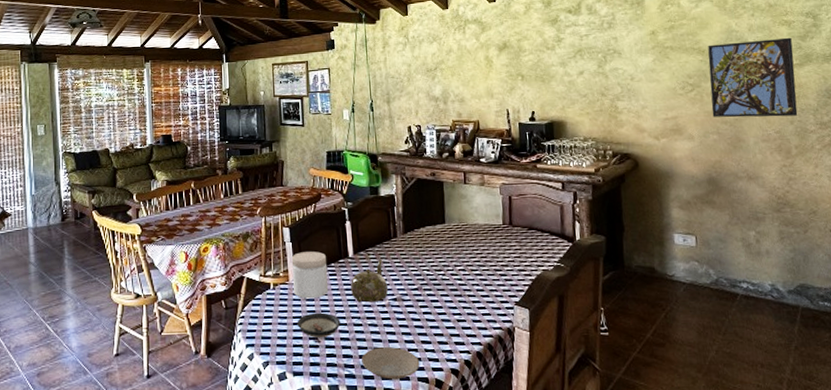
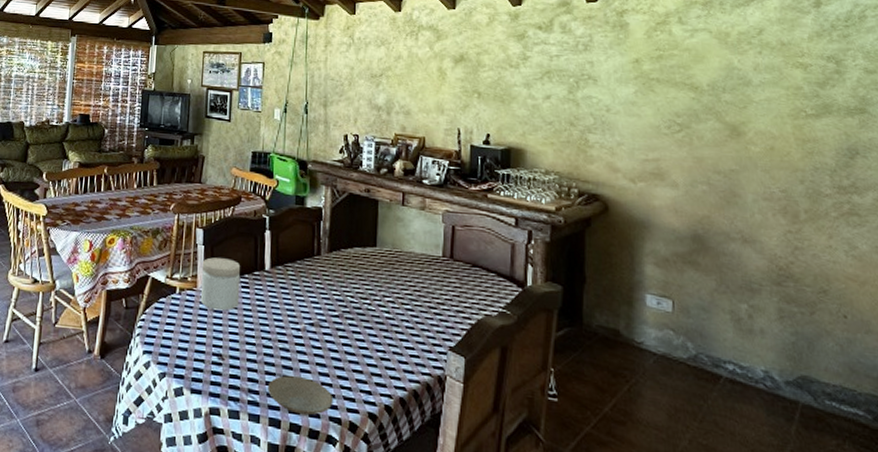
saucer: present [297,312,341,339] -> none [201,326,249,356]
teapot: present [351,259,389,303] -> none [264,277,306,325]
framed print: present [708,37,798,118] -> none [701,81,810,175]

